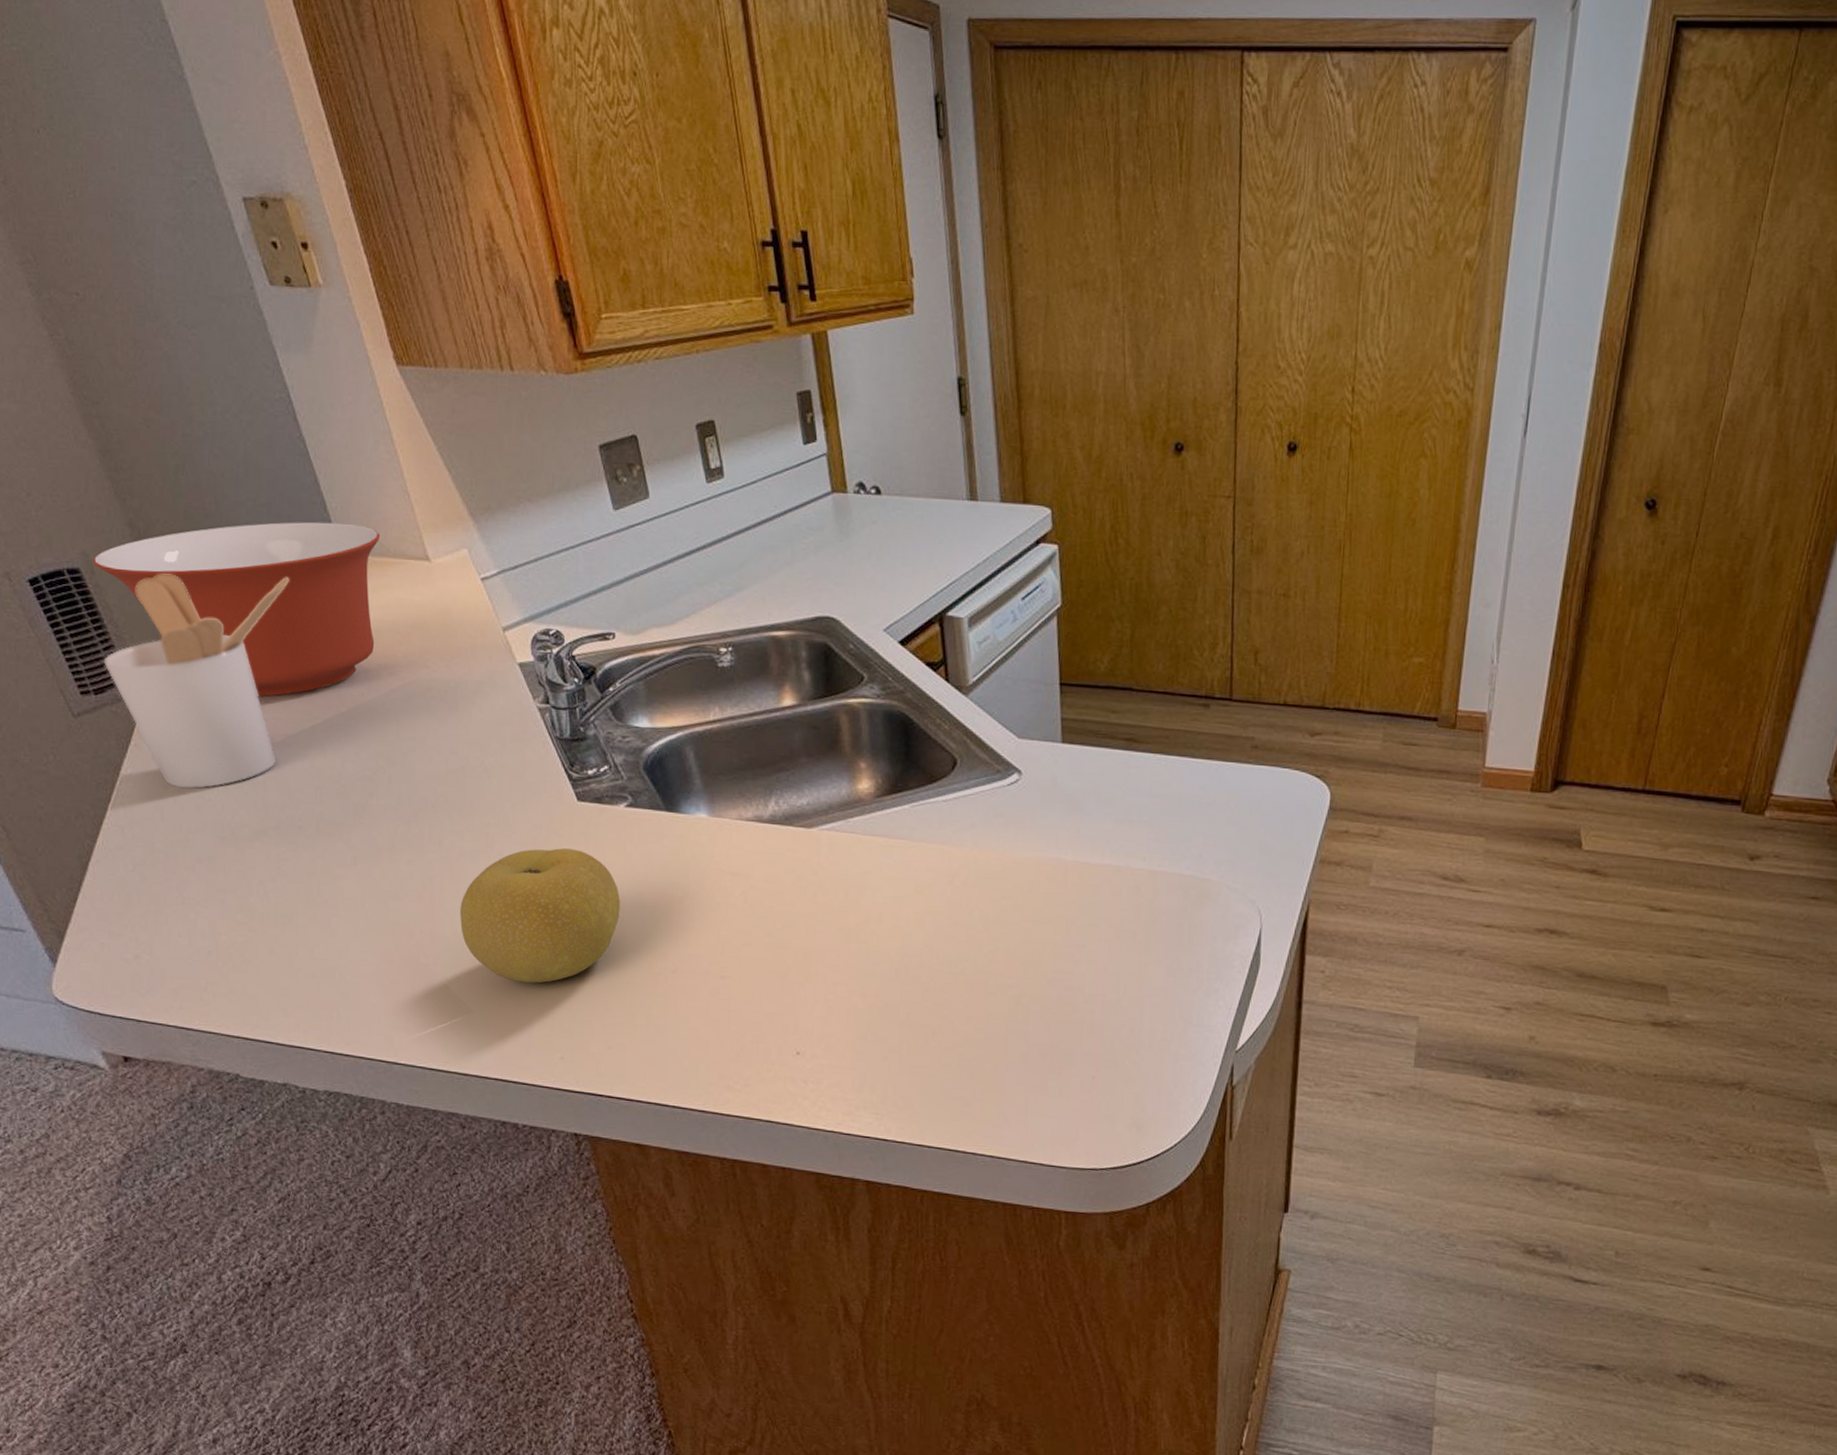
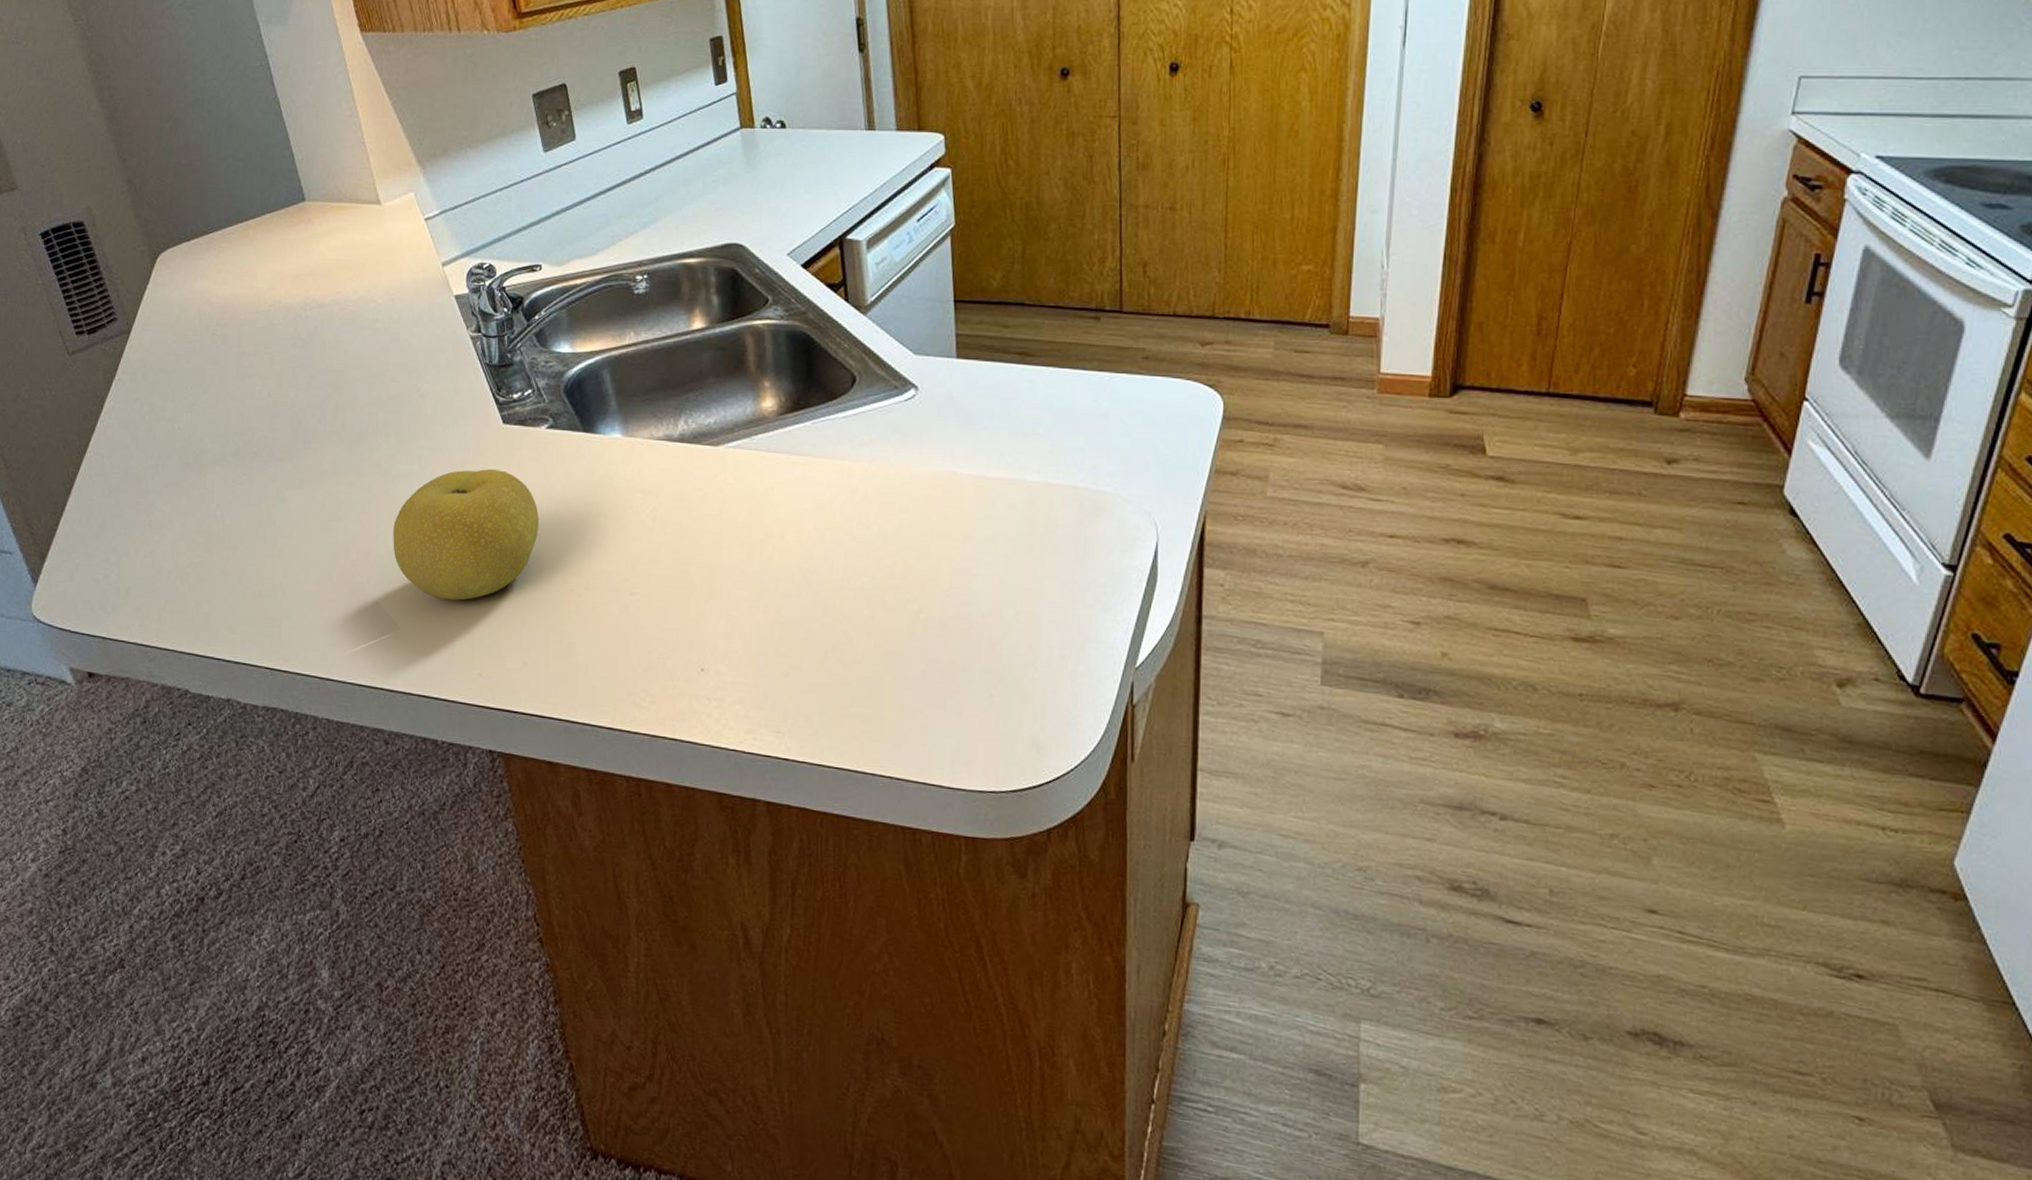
mixing bowl: present [93,522,381,697] -> none [95,173,339,332]
utensil holder: present [103,573,289,789] -> none [97,223,259,419]

